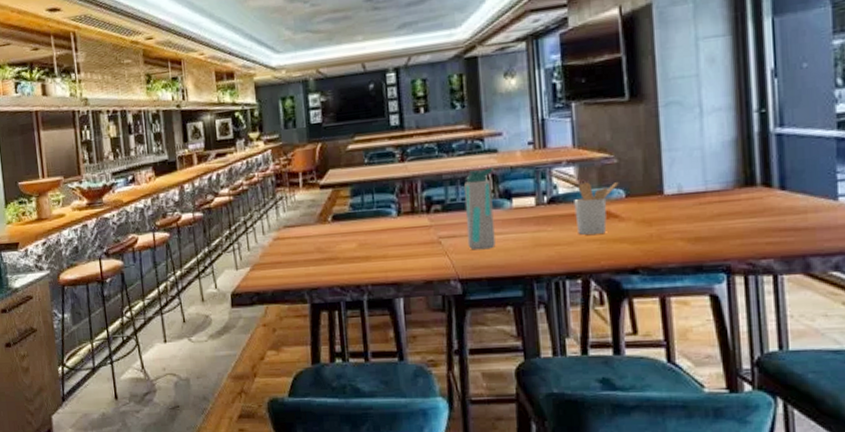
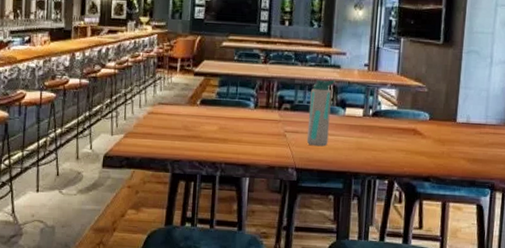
utensil holder: present [574,182,619,235] -> none [390,103,426,146]

